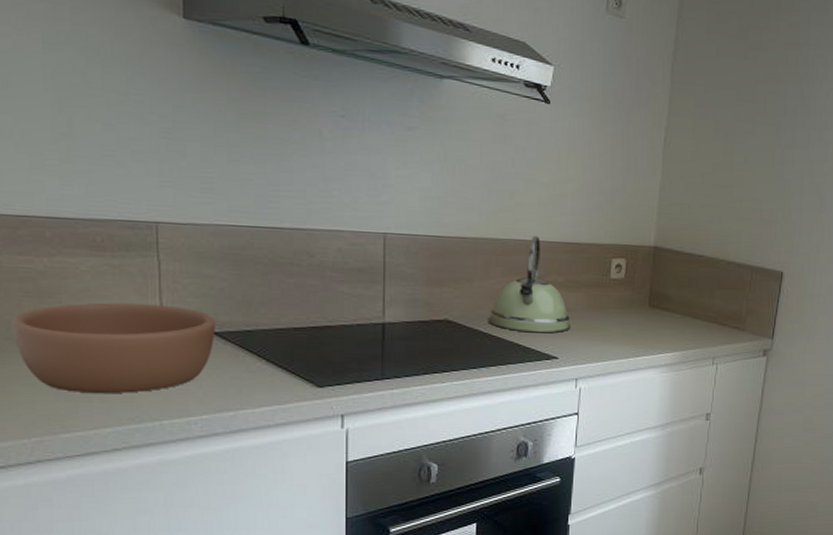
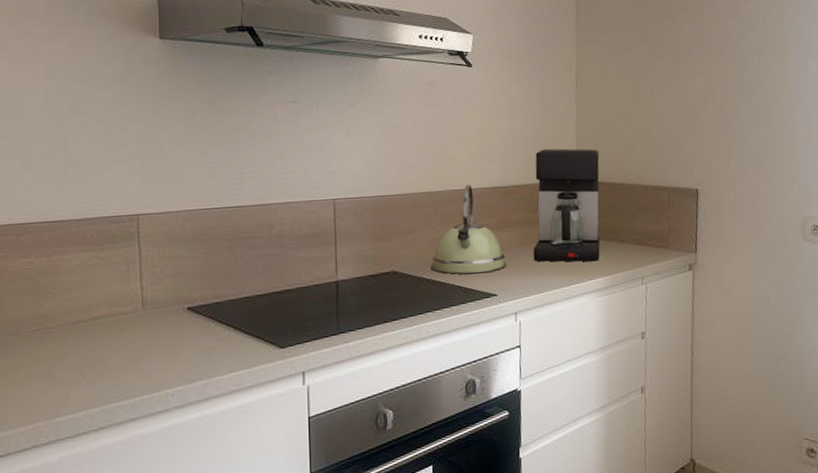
wooden bowl: present [10,302,215,394] -> none [13,288,189,378]
coffee maker: none [600,207,682,335] -> present [533,148,600,262]

